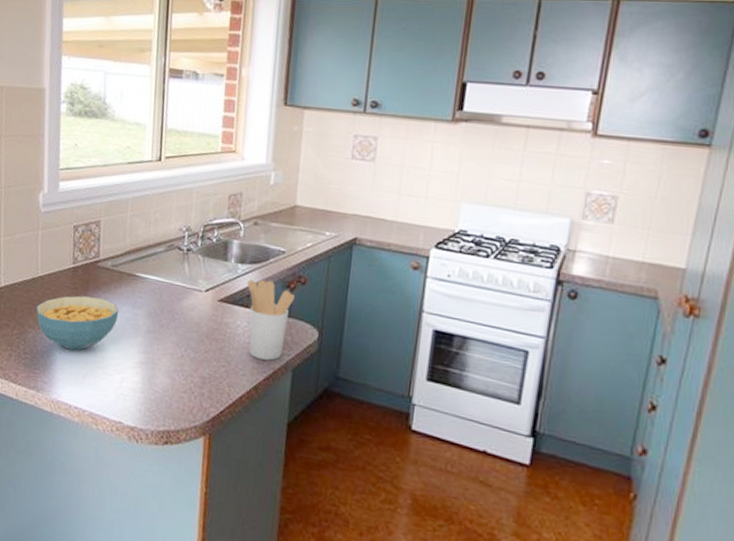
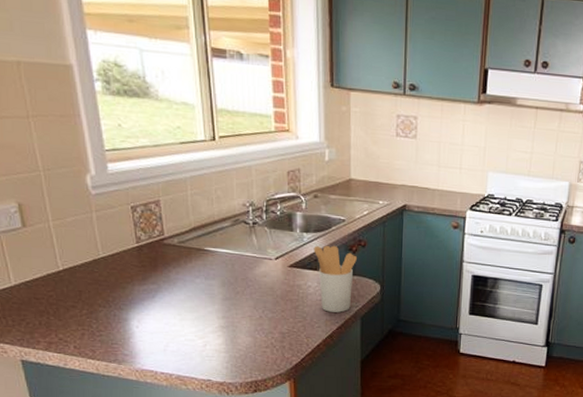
cereal bowl: present [36,296,119,351] -> none [104,272,193,323]

